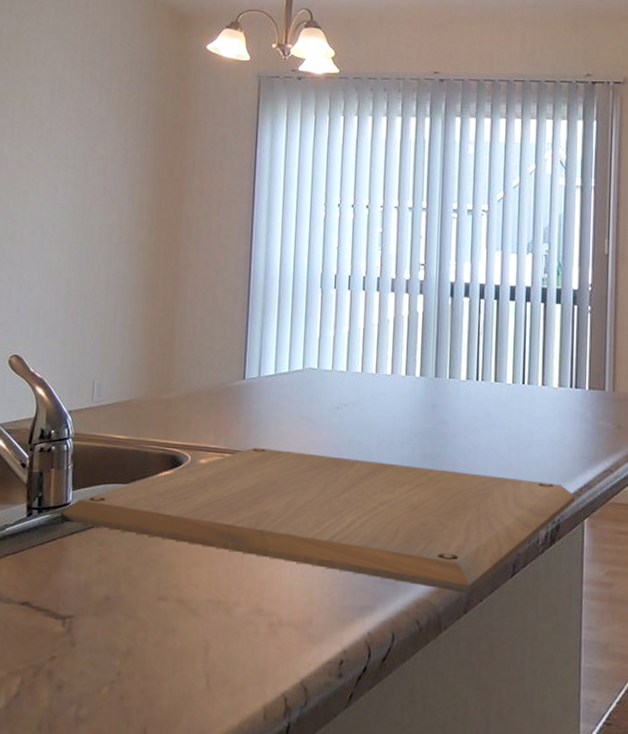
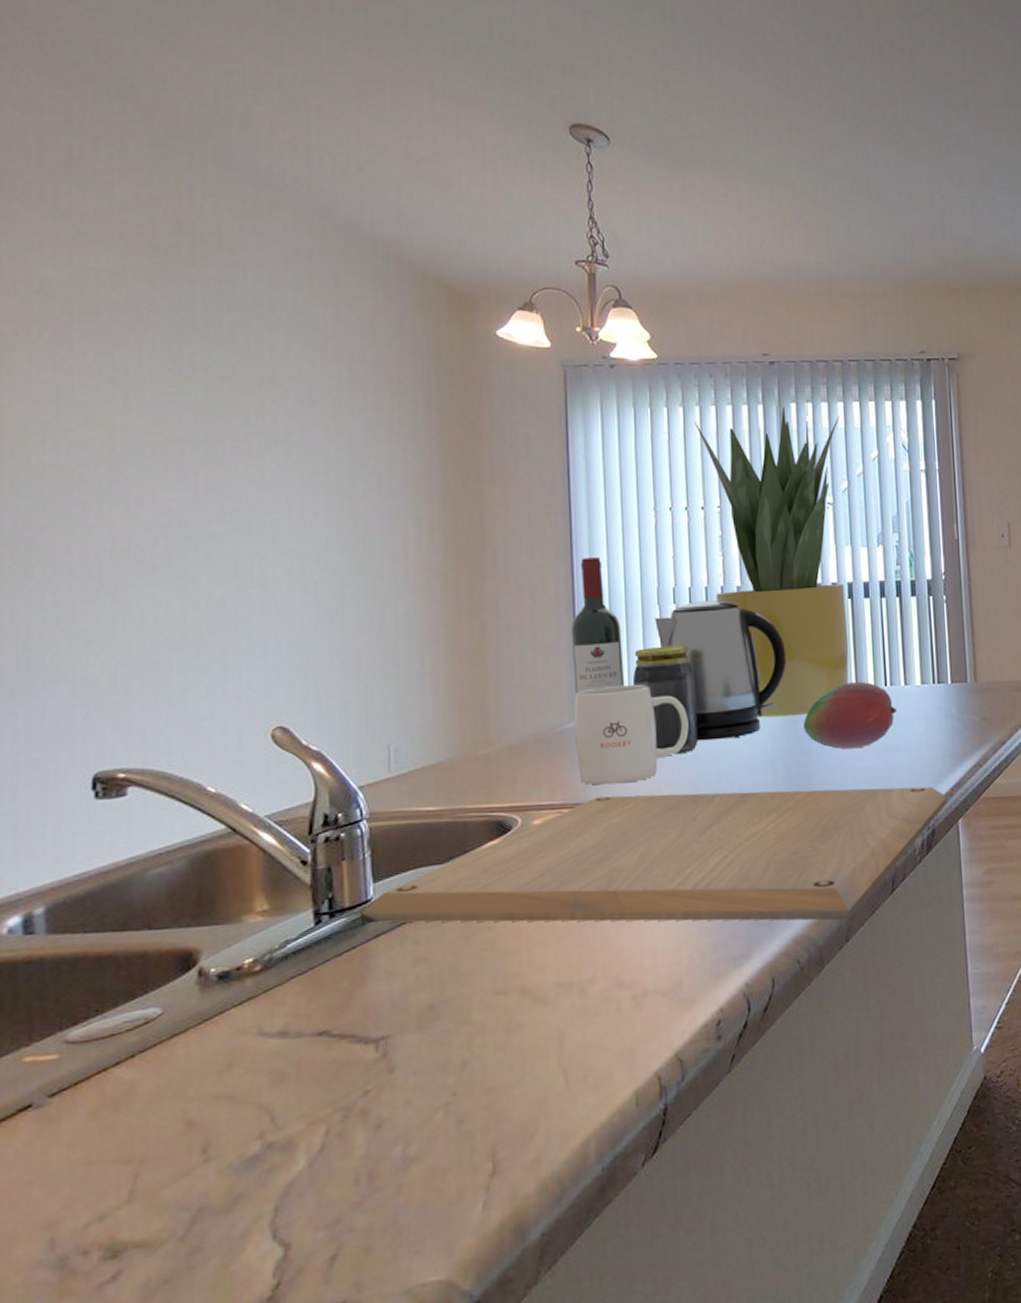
mug: none [240,353,338,439] -> present [573,684,689,785]
wine bottle: none [243,242,288,359] -> present [570,557,625,696]
jar: none [293,324,347,421] -> present [632,645,698,755]
kettle: none [317,288,432,414] -> present [655,600,787,741]
planter: none [366,116,501,401] -> present [693,401,849,718]
fruit: none [442,377,533,438] -> present [804,682,897,749]

